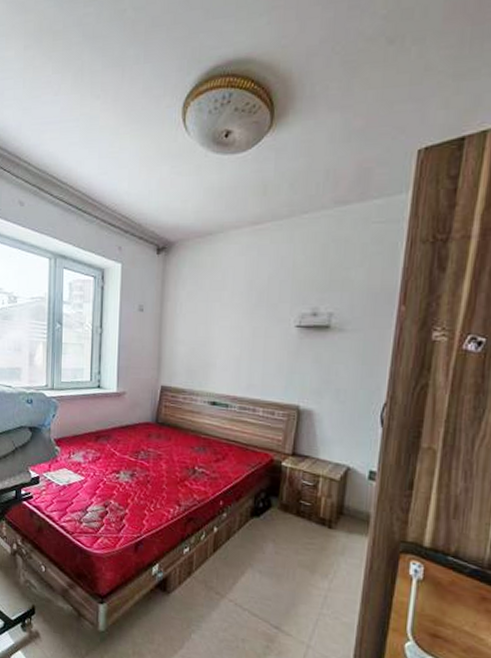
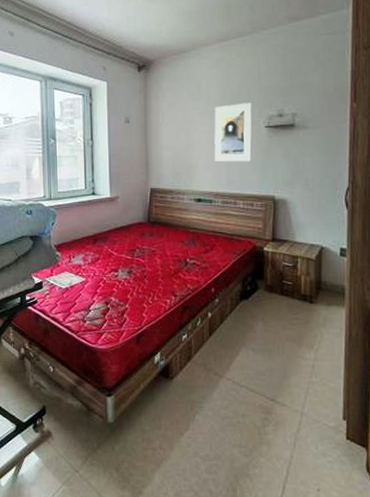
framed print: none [235,297,283,365] -> present [214,103,252,162]

